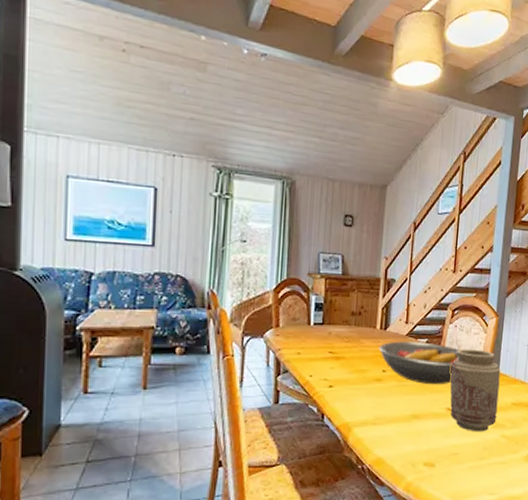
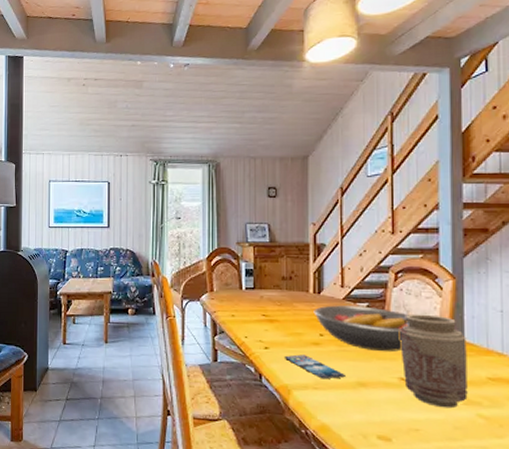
smartphone: none [348,391,402,415] -> present [285,354,345,380]

